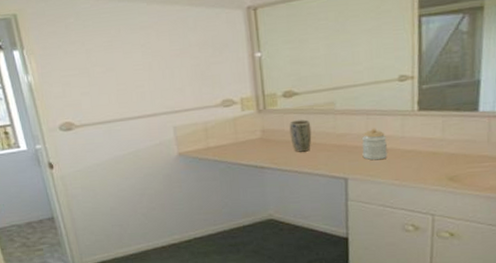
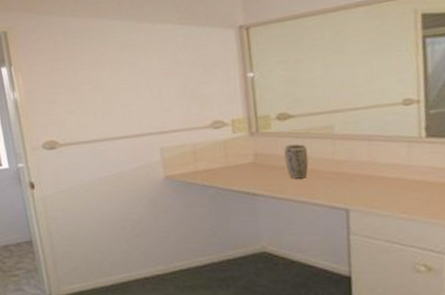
jar: present [361,128,387,161] -> none [363,155,393,191]

